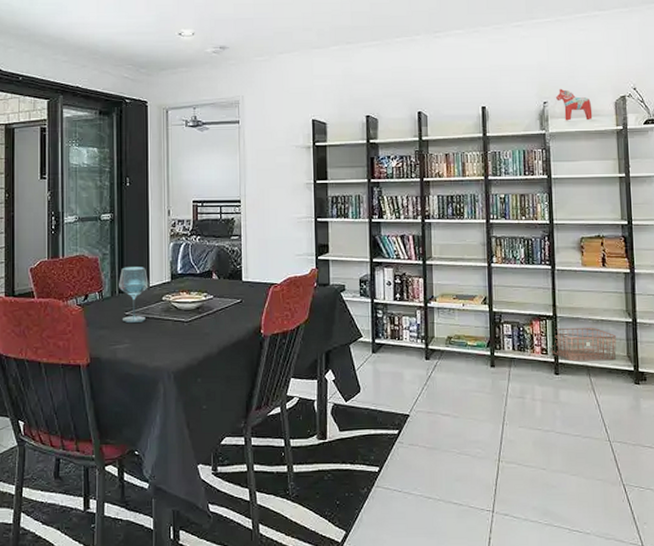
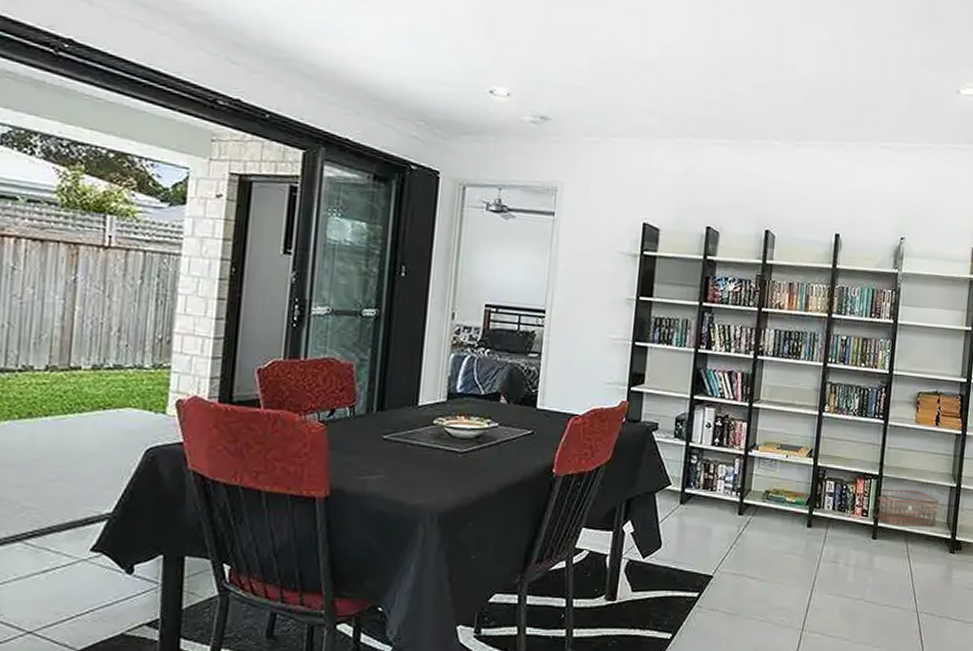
wine glass: present [119,266,149,324] -> none [377,378,418,450]
decorative figurine: present [555,88,593,121] -> none [913,224,949,265]

